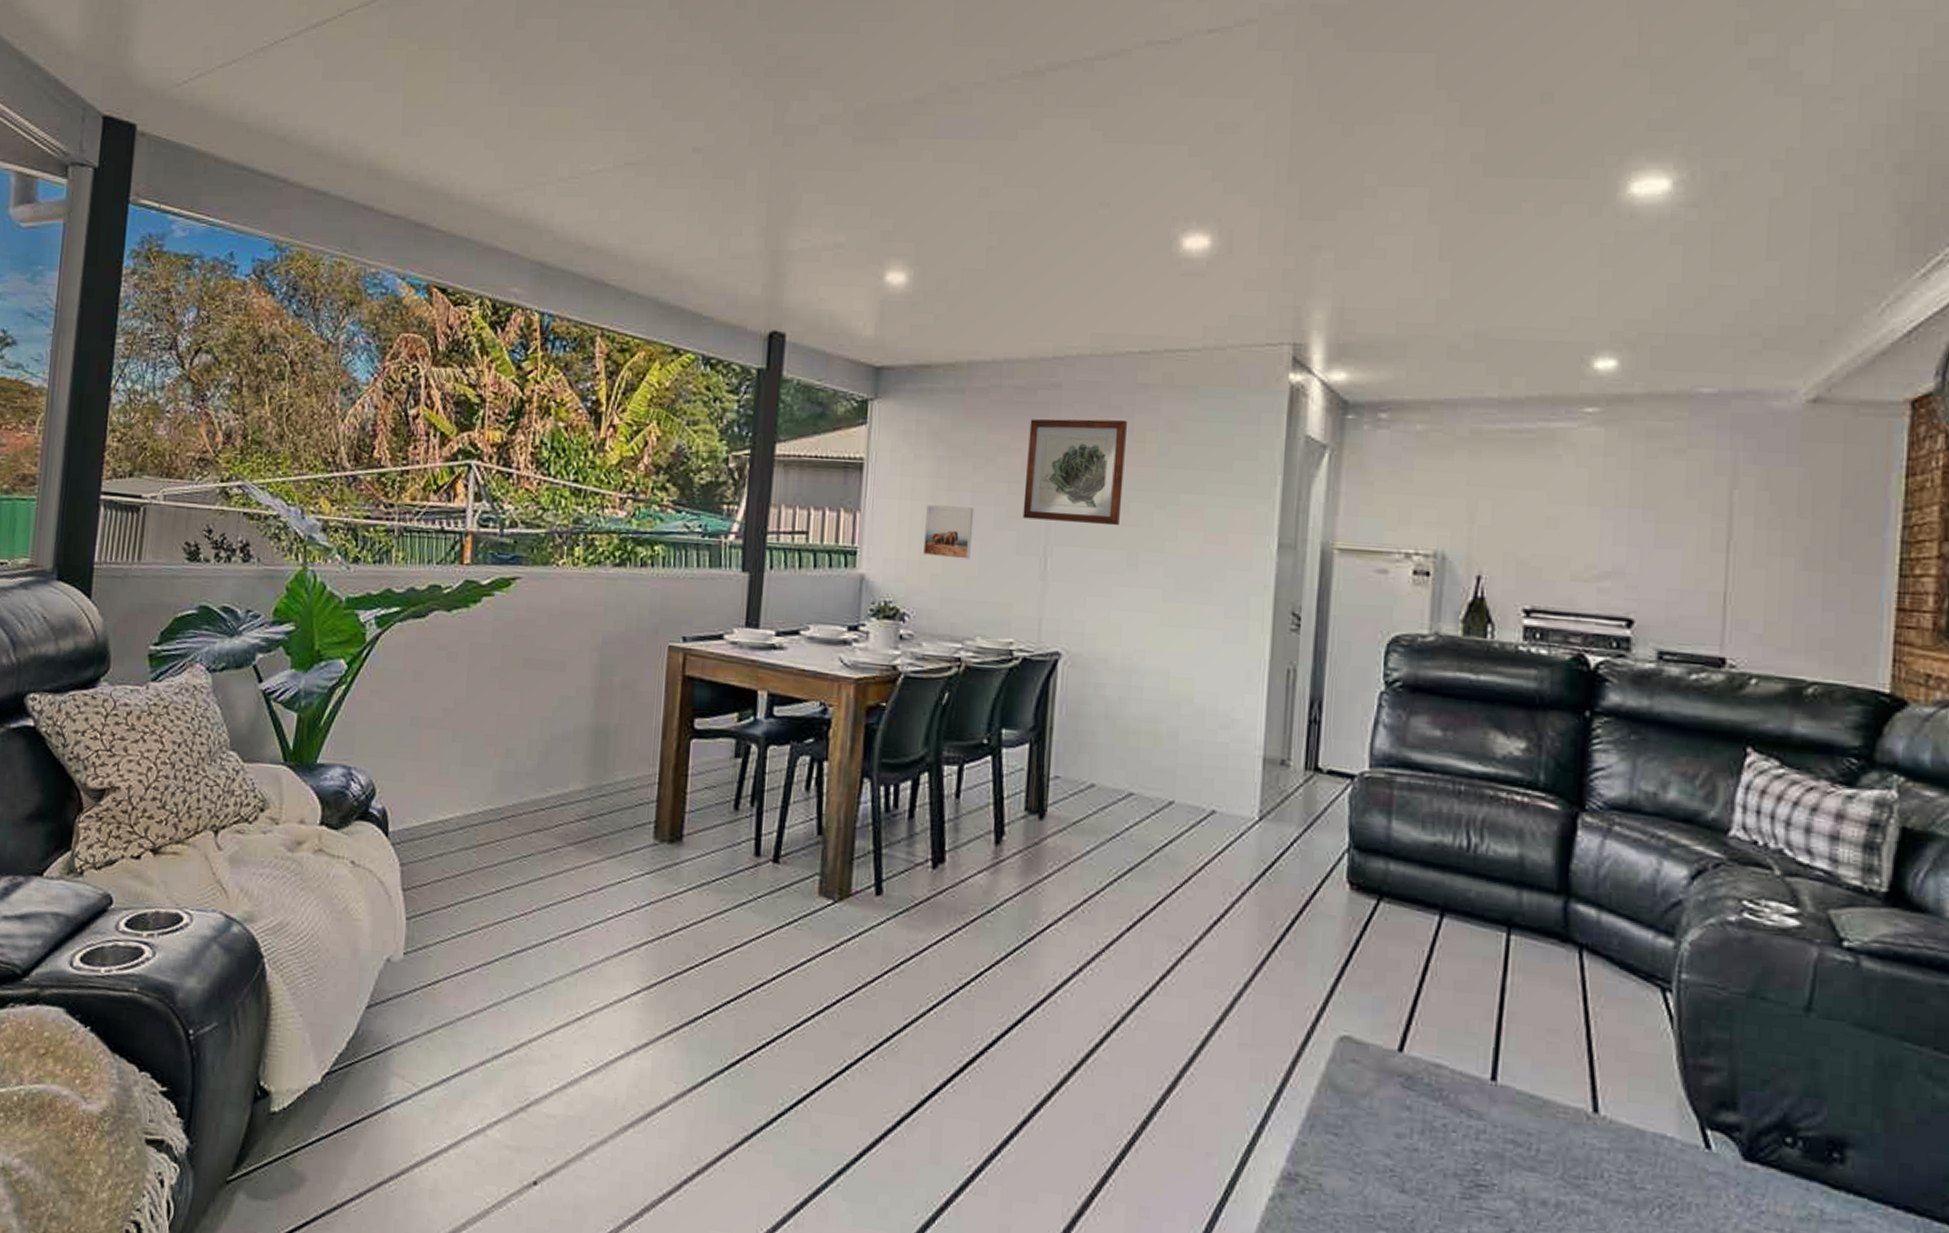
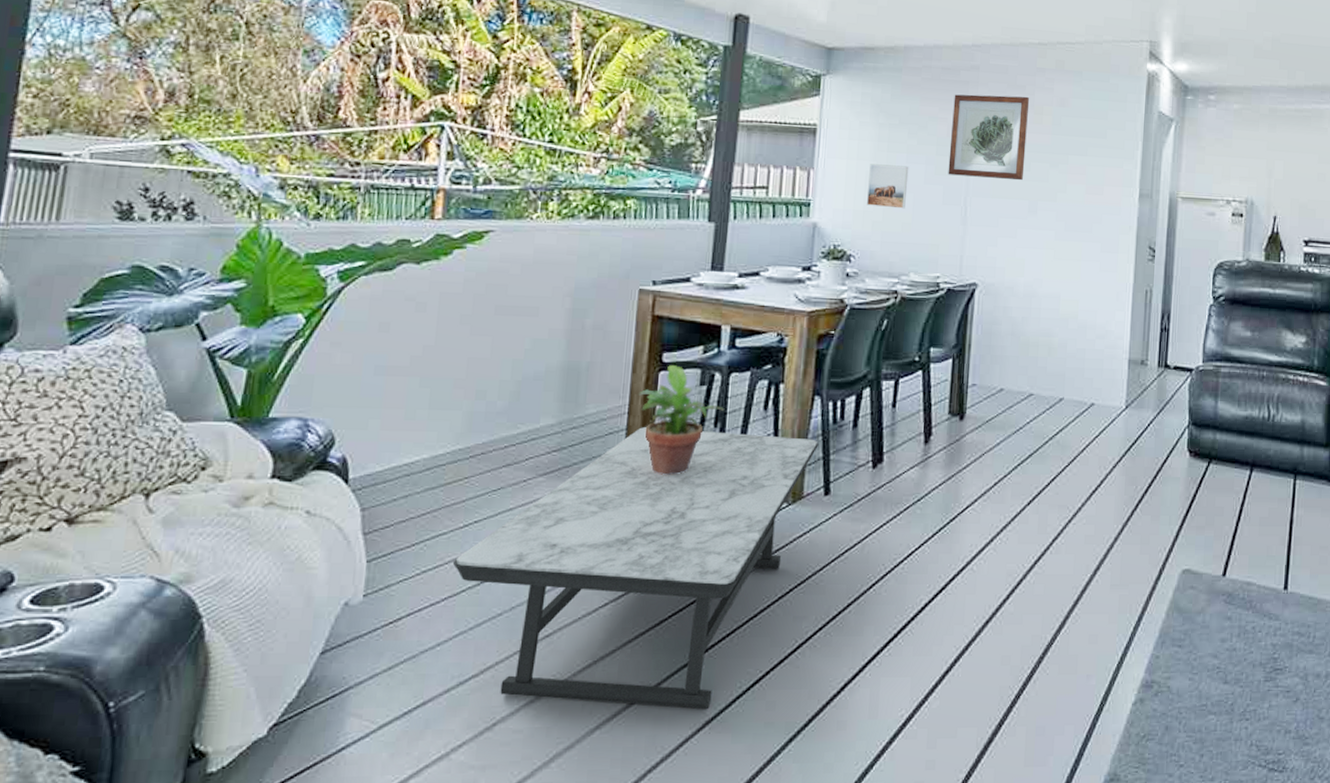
coffee table: none [487,800,870,1123] -> present [453,427,820,709]
potted plant: none [669,733,763,857] -> present [638,365,725,475]

